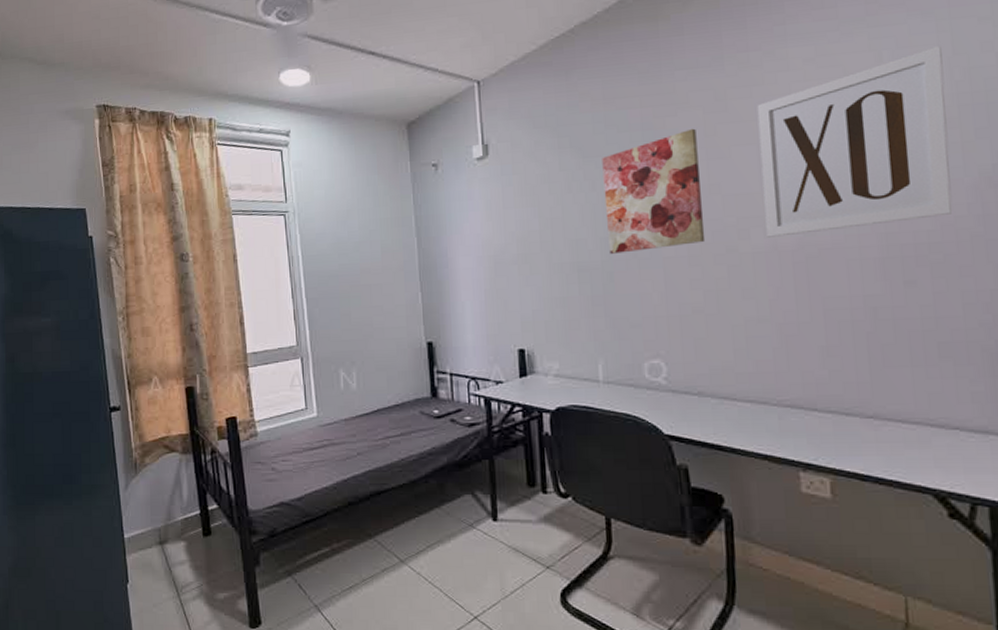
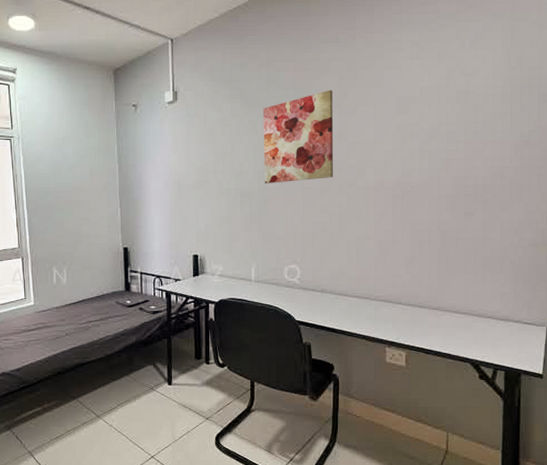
wall art: present [757,45,953,238] -> none [377,40,504,176]

